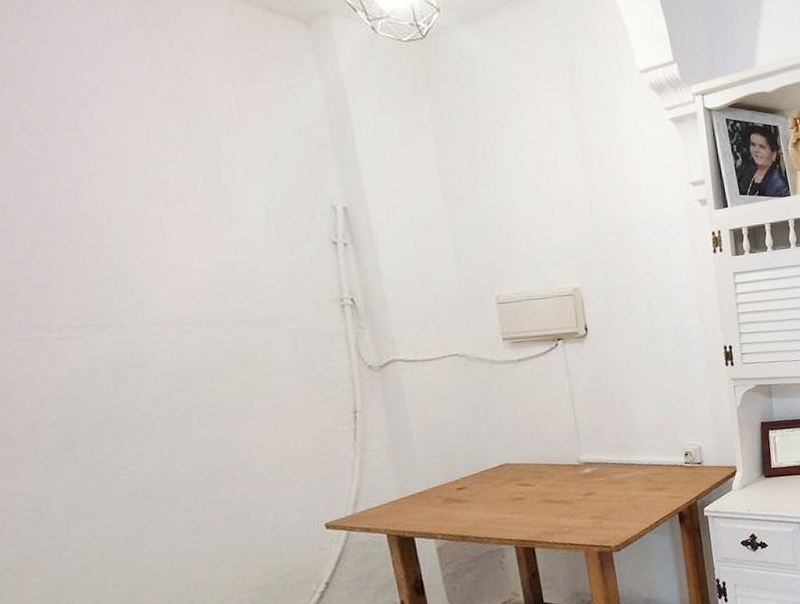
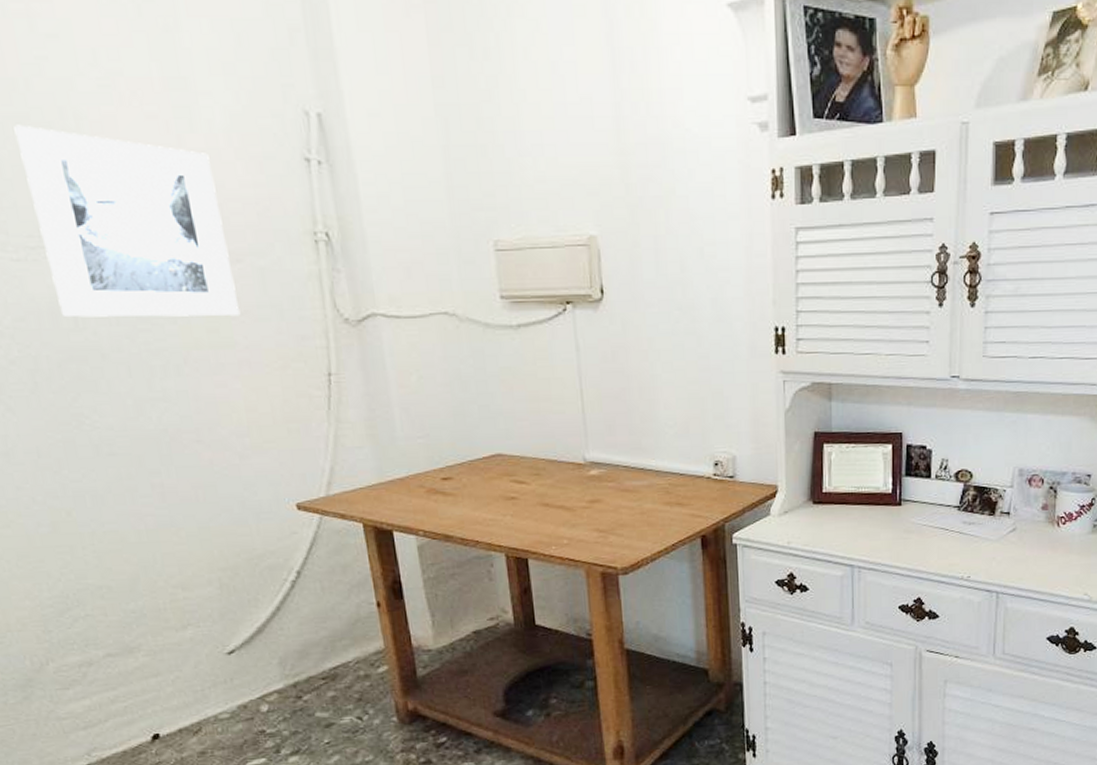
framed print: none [63,227,274,384] -> present [14,124,241,318]

